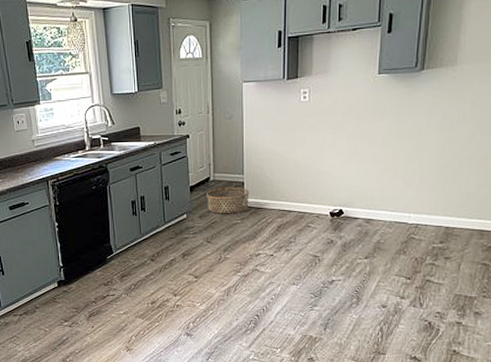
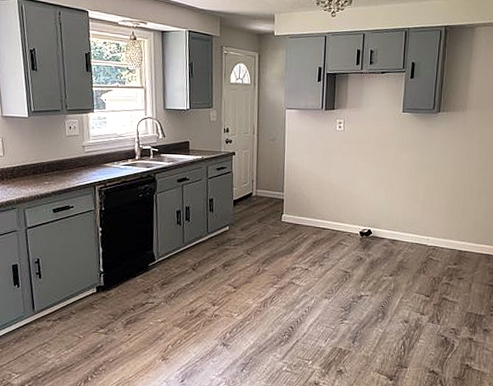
basket: present [207,187,250,214] -> none [248,203,288,228]

